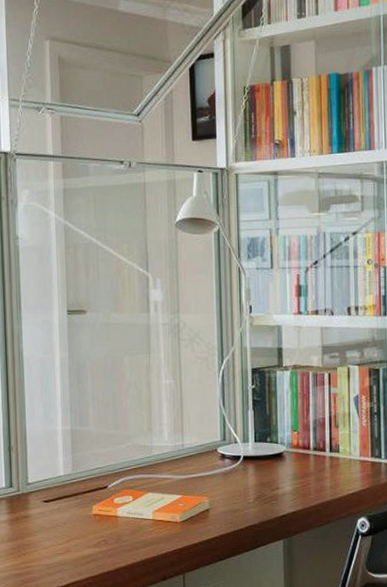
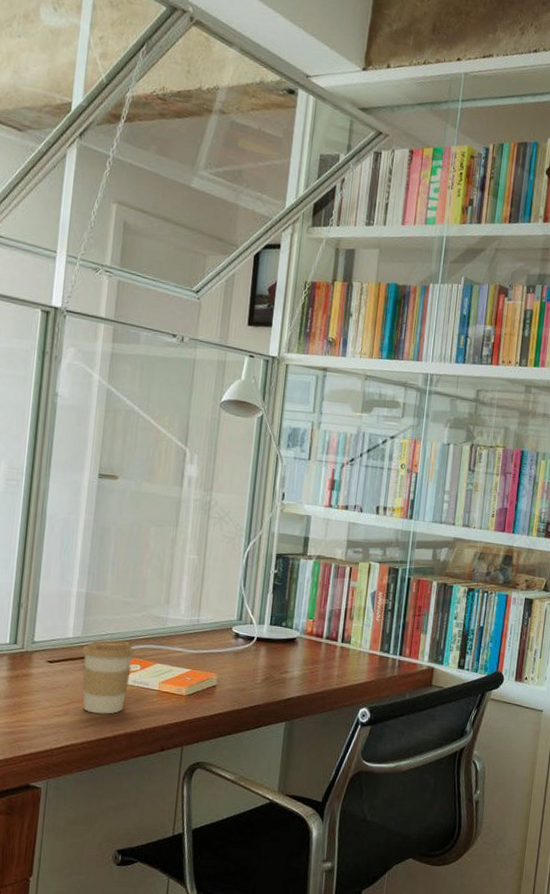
coffee cup: none [75,474,126,549] -> present [82,640,135,714]

